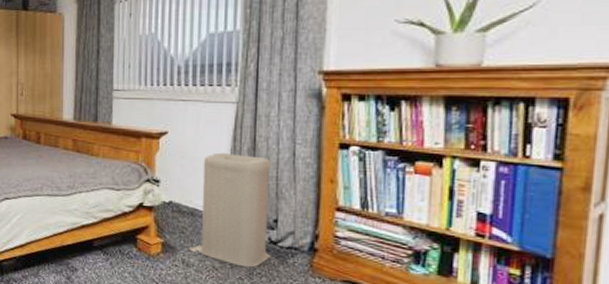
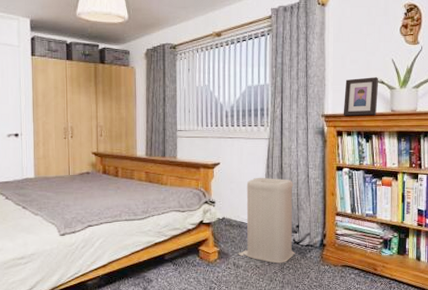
picture frame: none [353,17,416,75] -> present [343,77,379,117]

